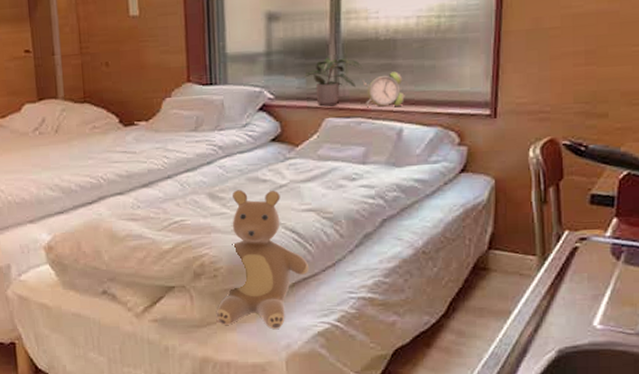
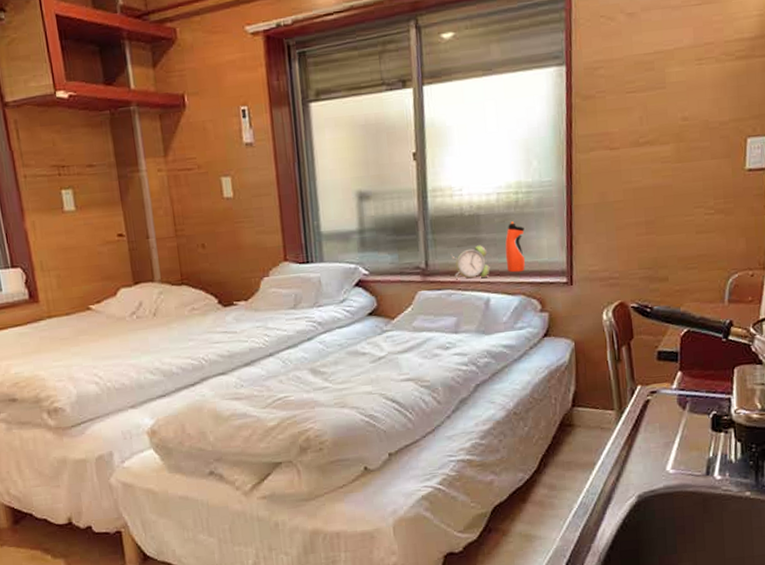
teddy bear: present [216,190,310,329] -> none [323,363,411,497]
potted plant: present [303,58,363,107] -> none [395,234,451,280]
water bottle: none [422,47,445,103] -> present [505,221,526,273]

